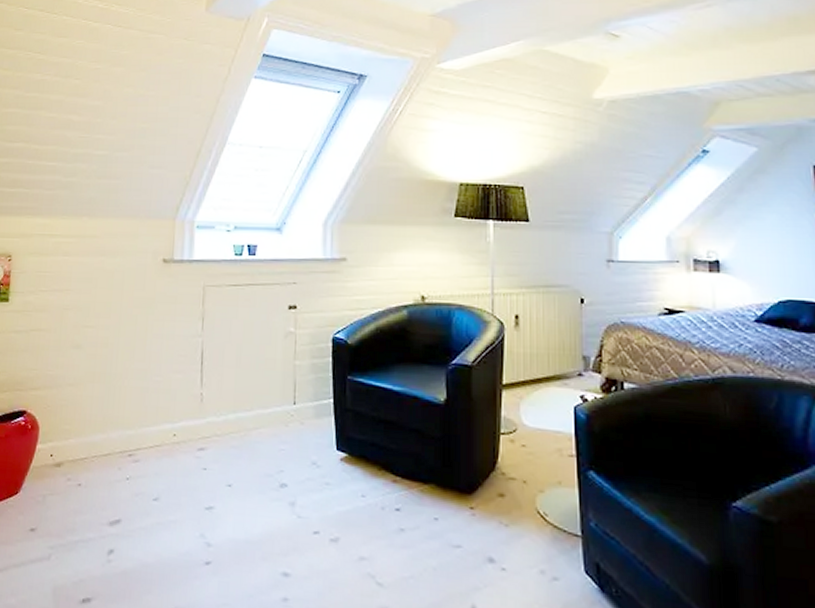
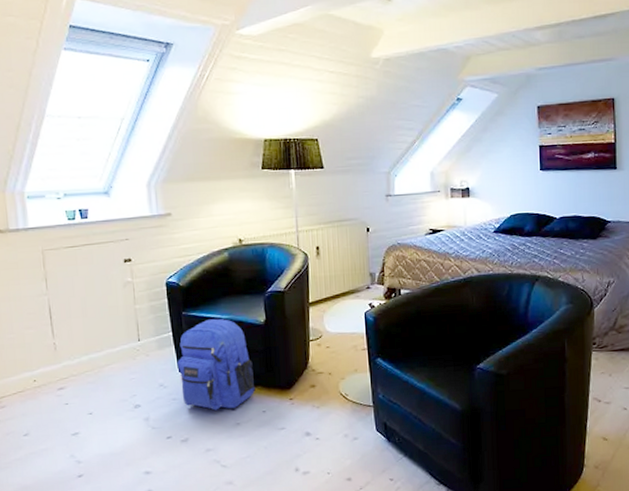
backpack: none [335,388,427,508] -> present [177,318,256,411]

